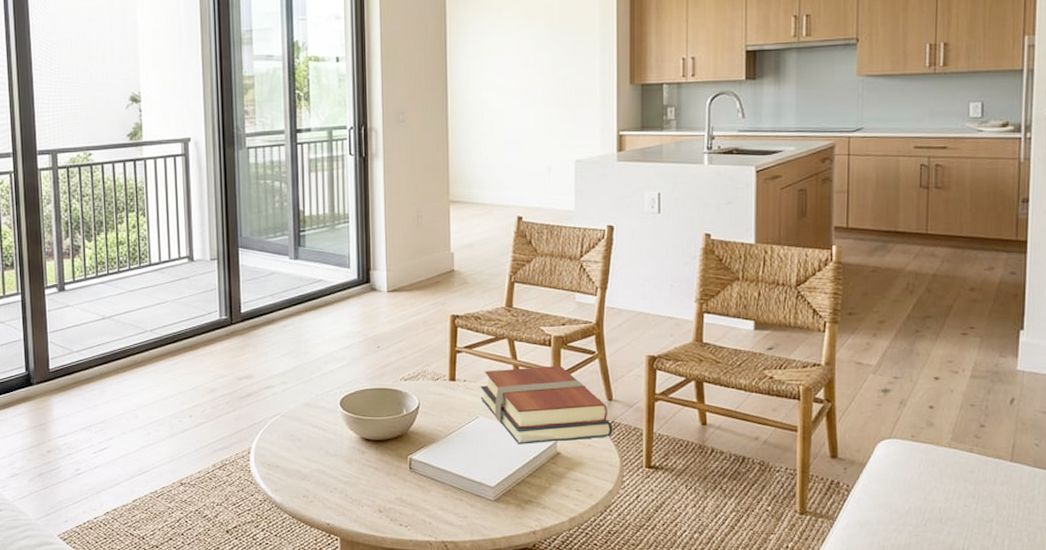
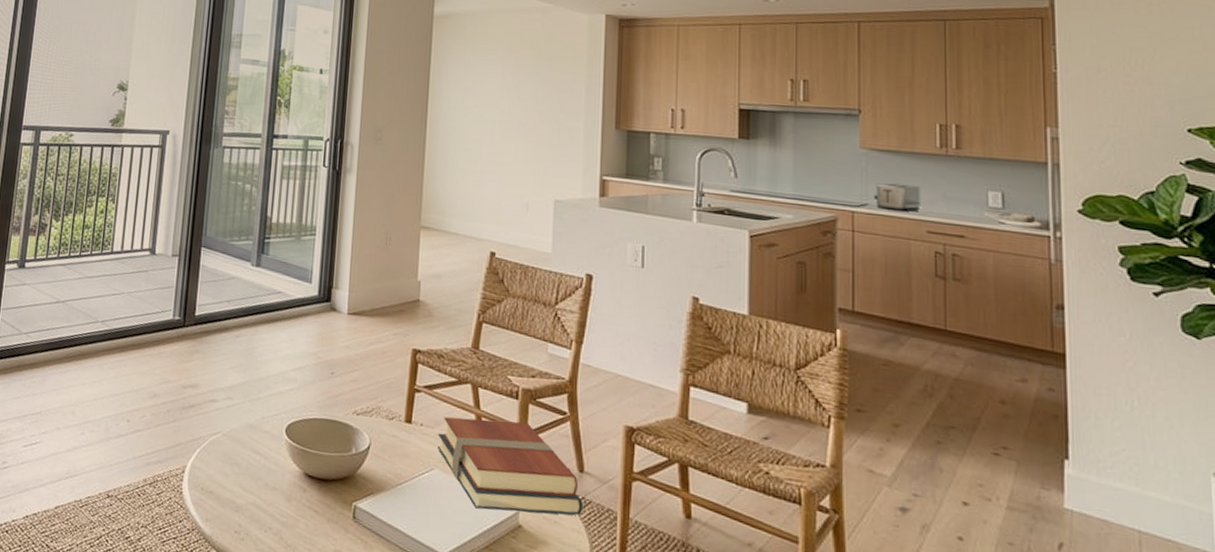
toaster: none [868,105,910,132] -> present [873,183,920,212]

